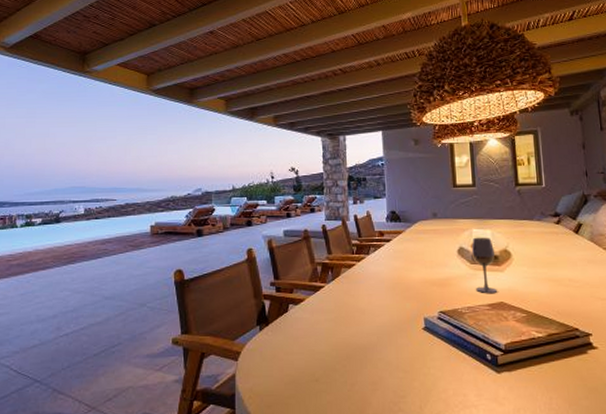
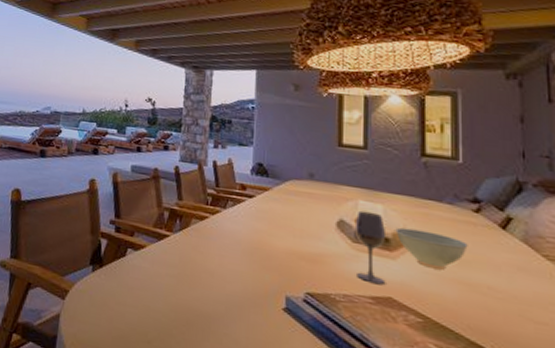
bowl: none [501,245,554,273] -> present [395,227,468,270]

